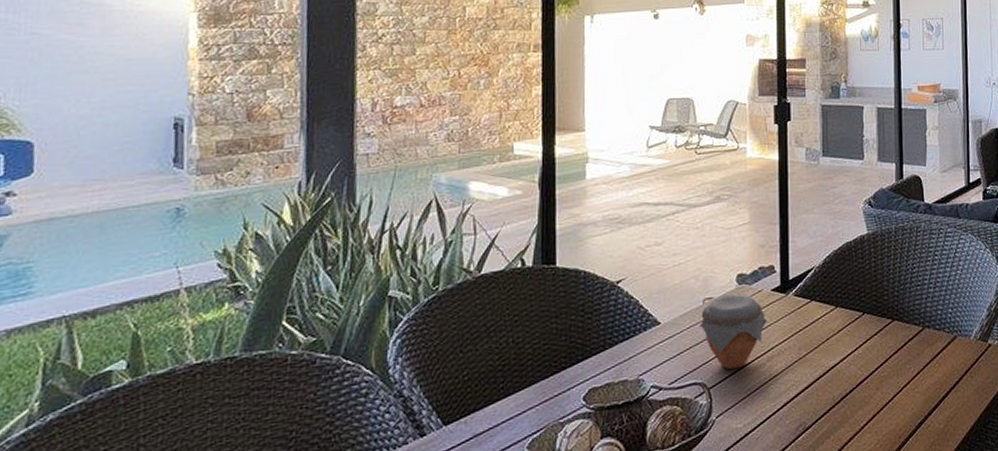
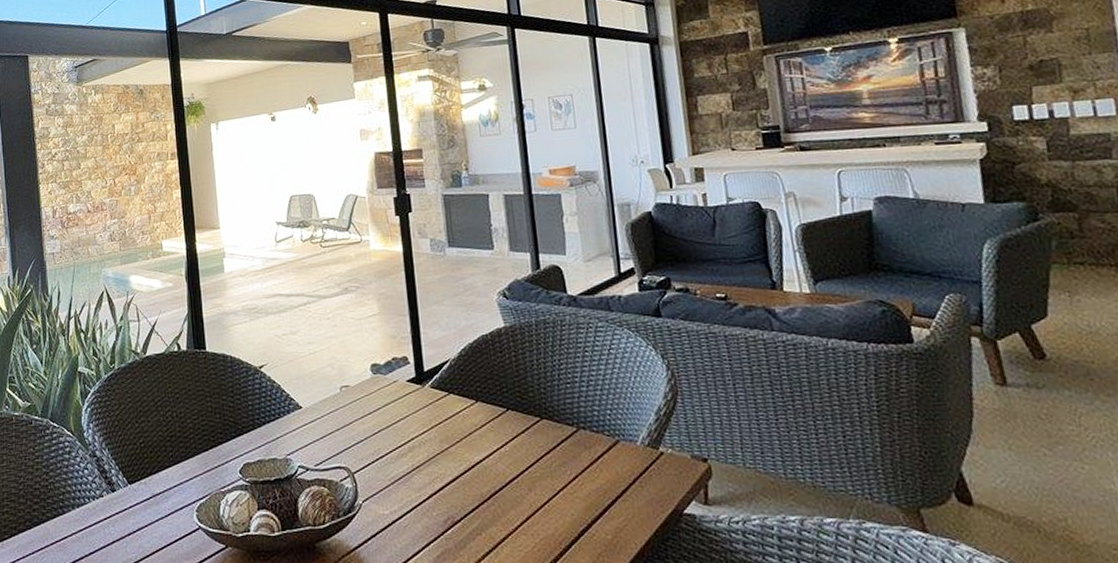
jar: present [700,294,767,370] -> none [339,383,405,457]

